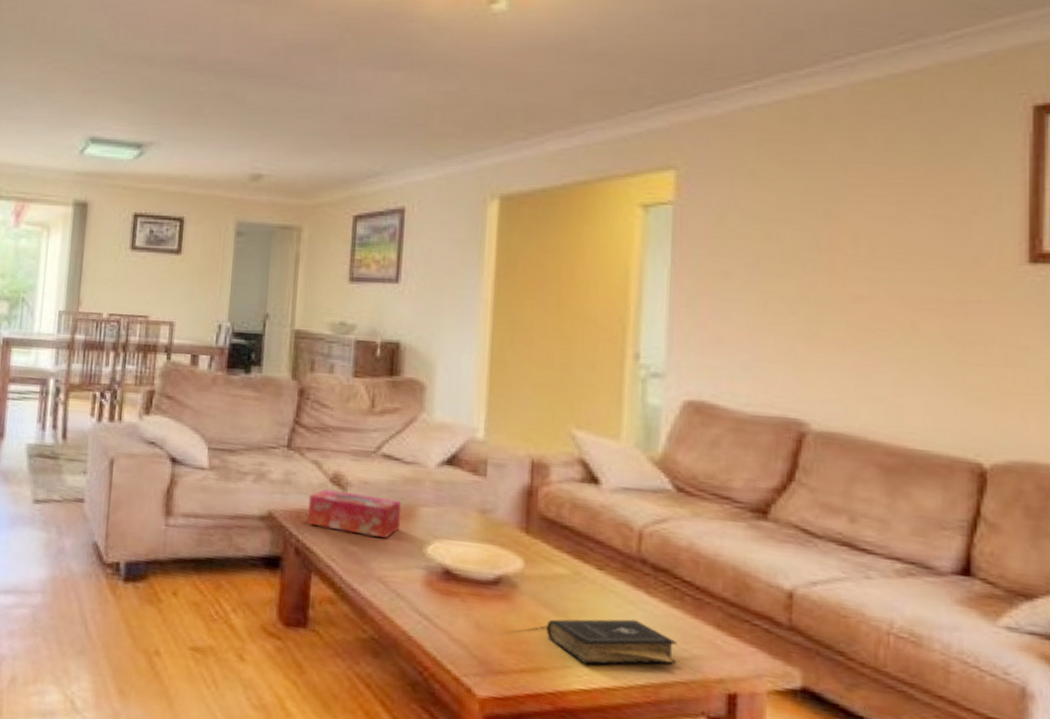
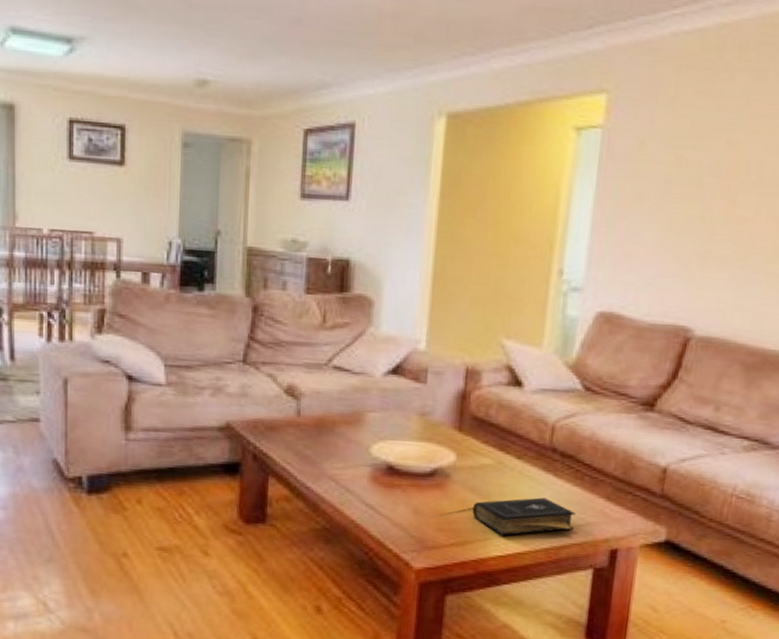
tissue box: present [308,489,402,539] -> none [264,400,351,442]

